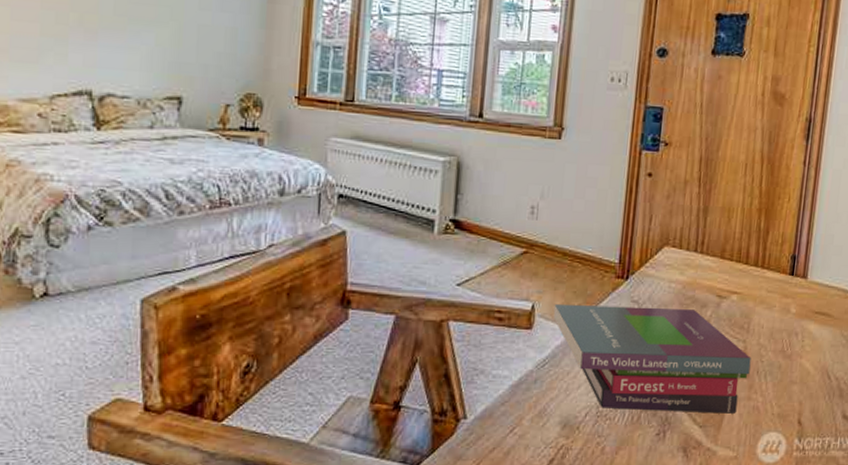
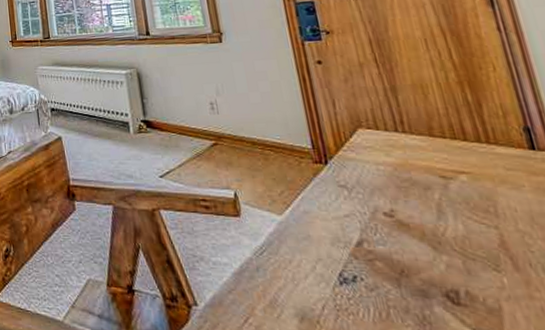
books: present [553,303,751,414] -> none [256,191,519,316]

